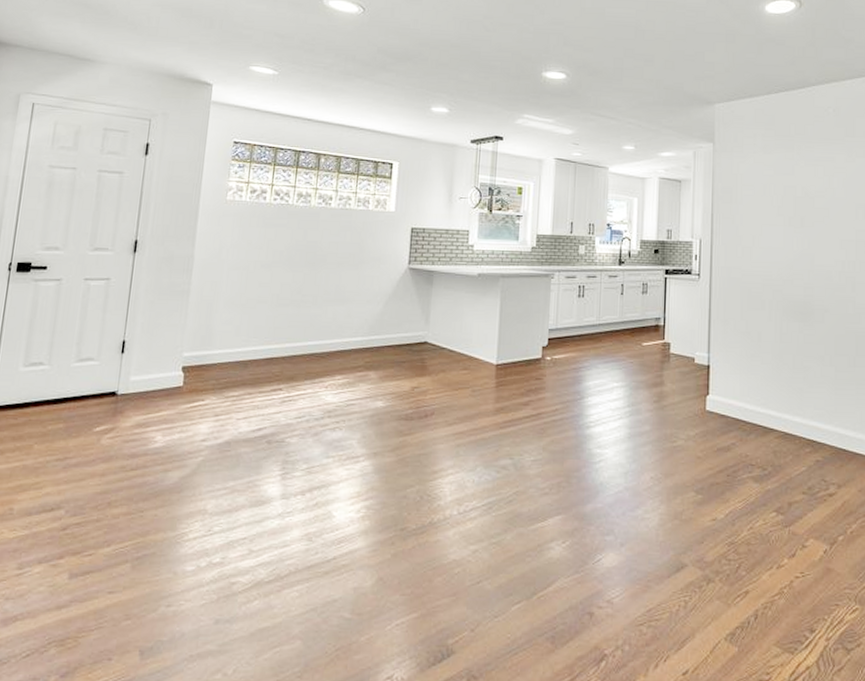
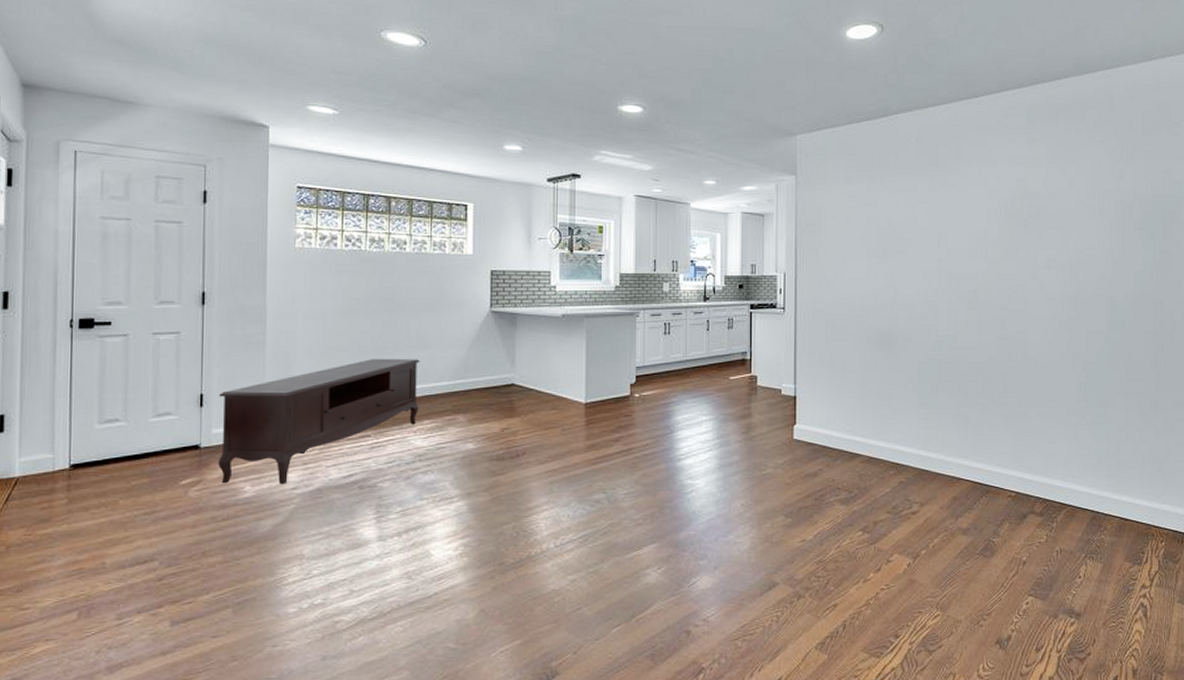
tv stand: none [132,311,337,436] -> present [218,358,420,485]

